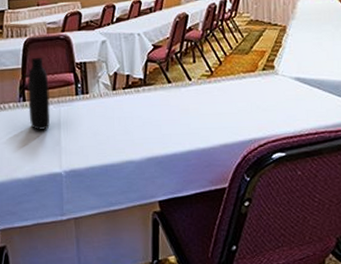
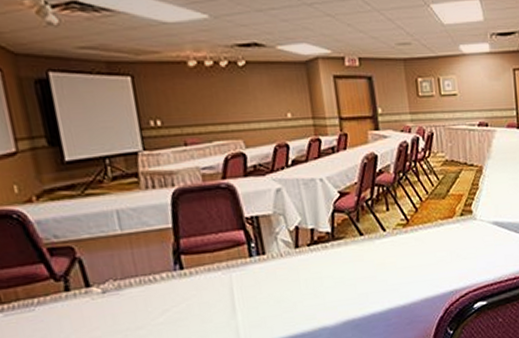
bottle: present [27,58,51,131] -> none [182,213,221,304]

